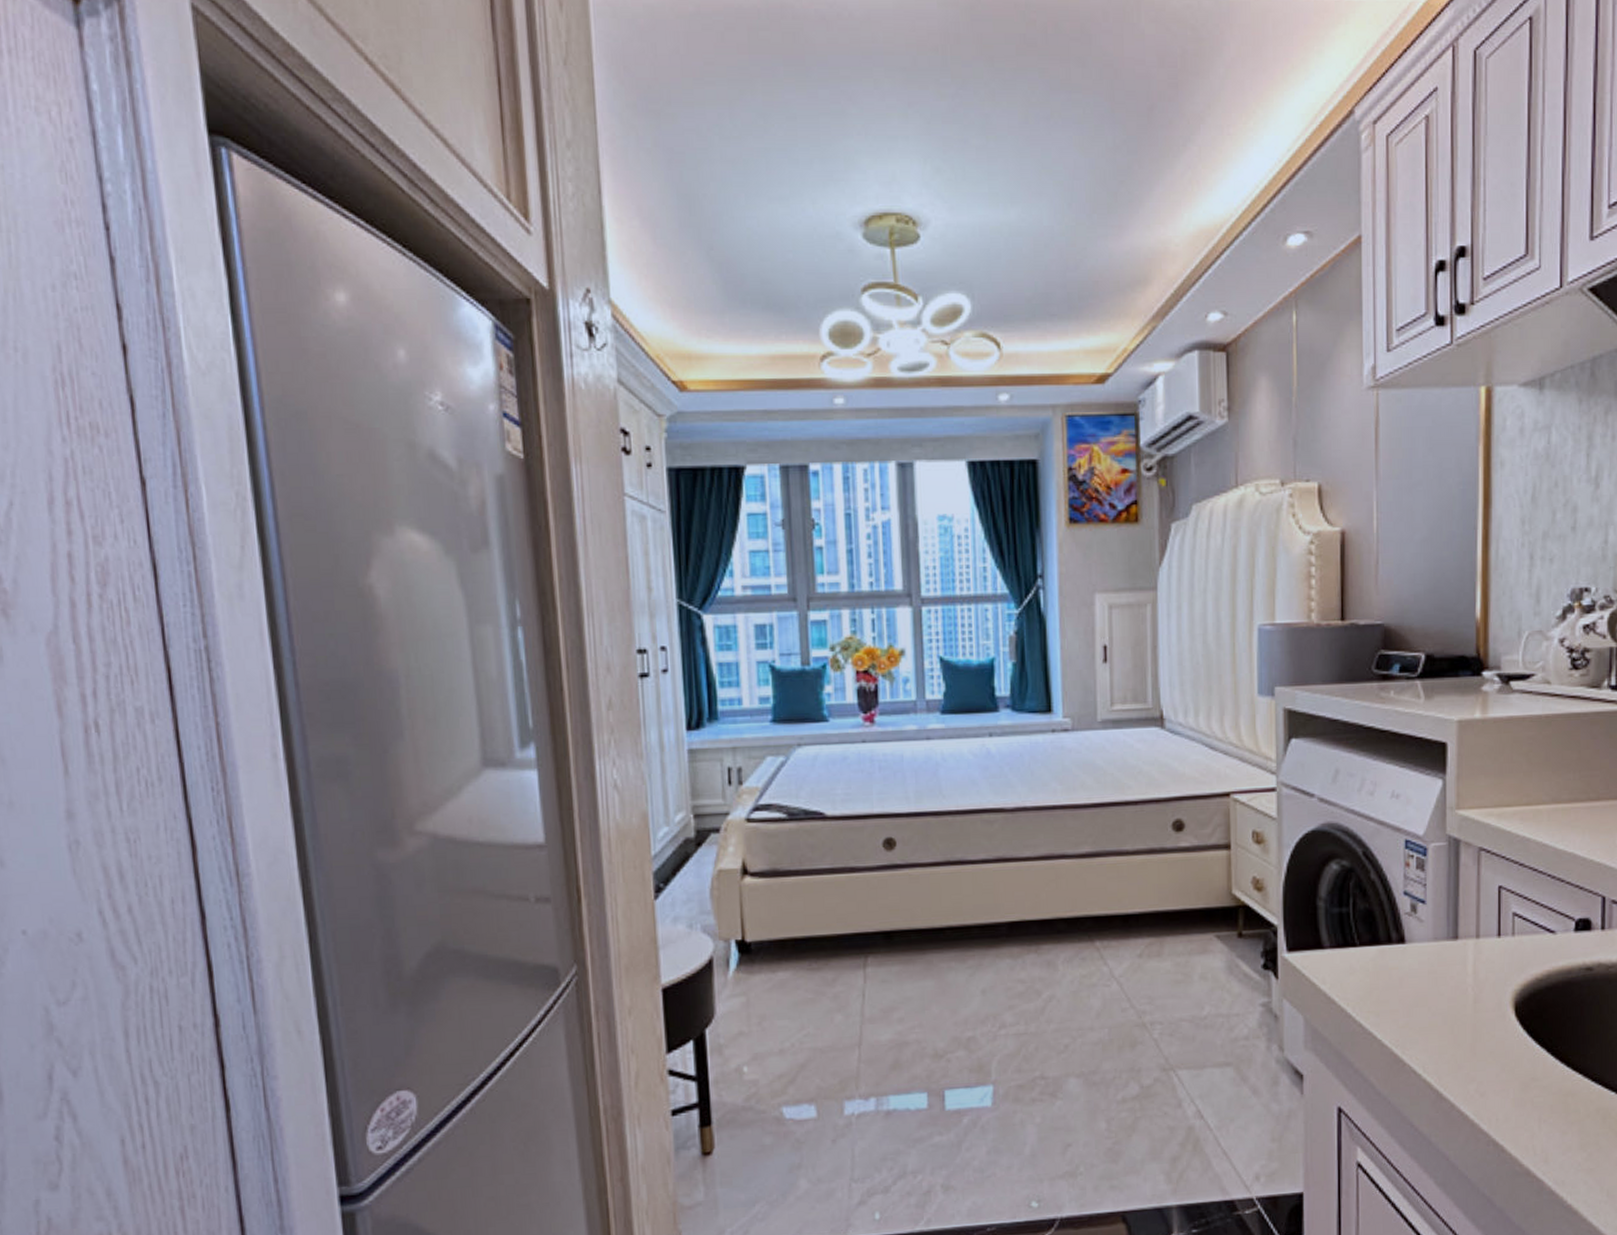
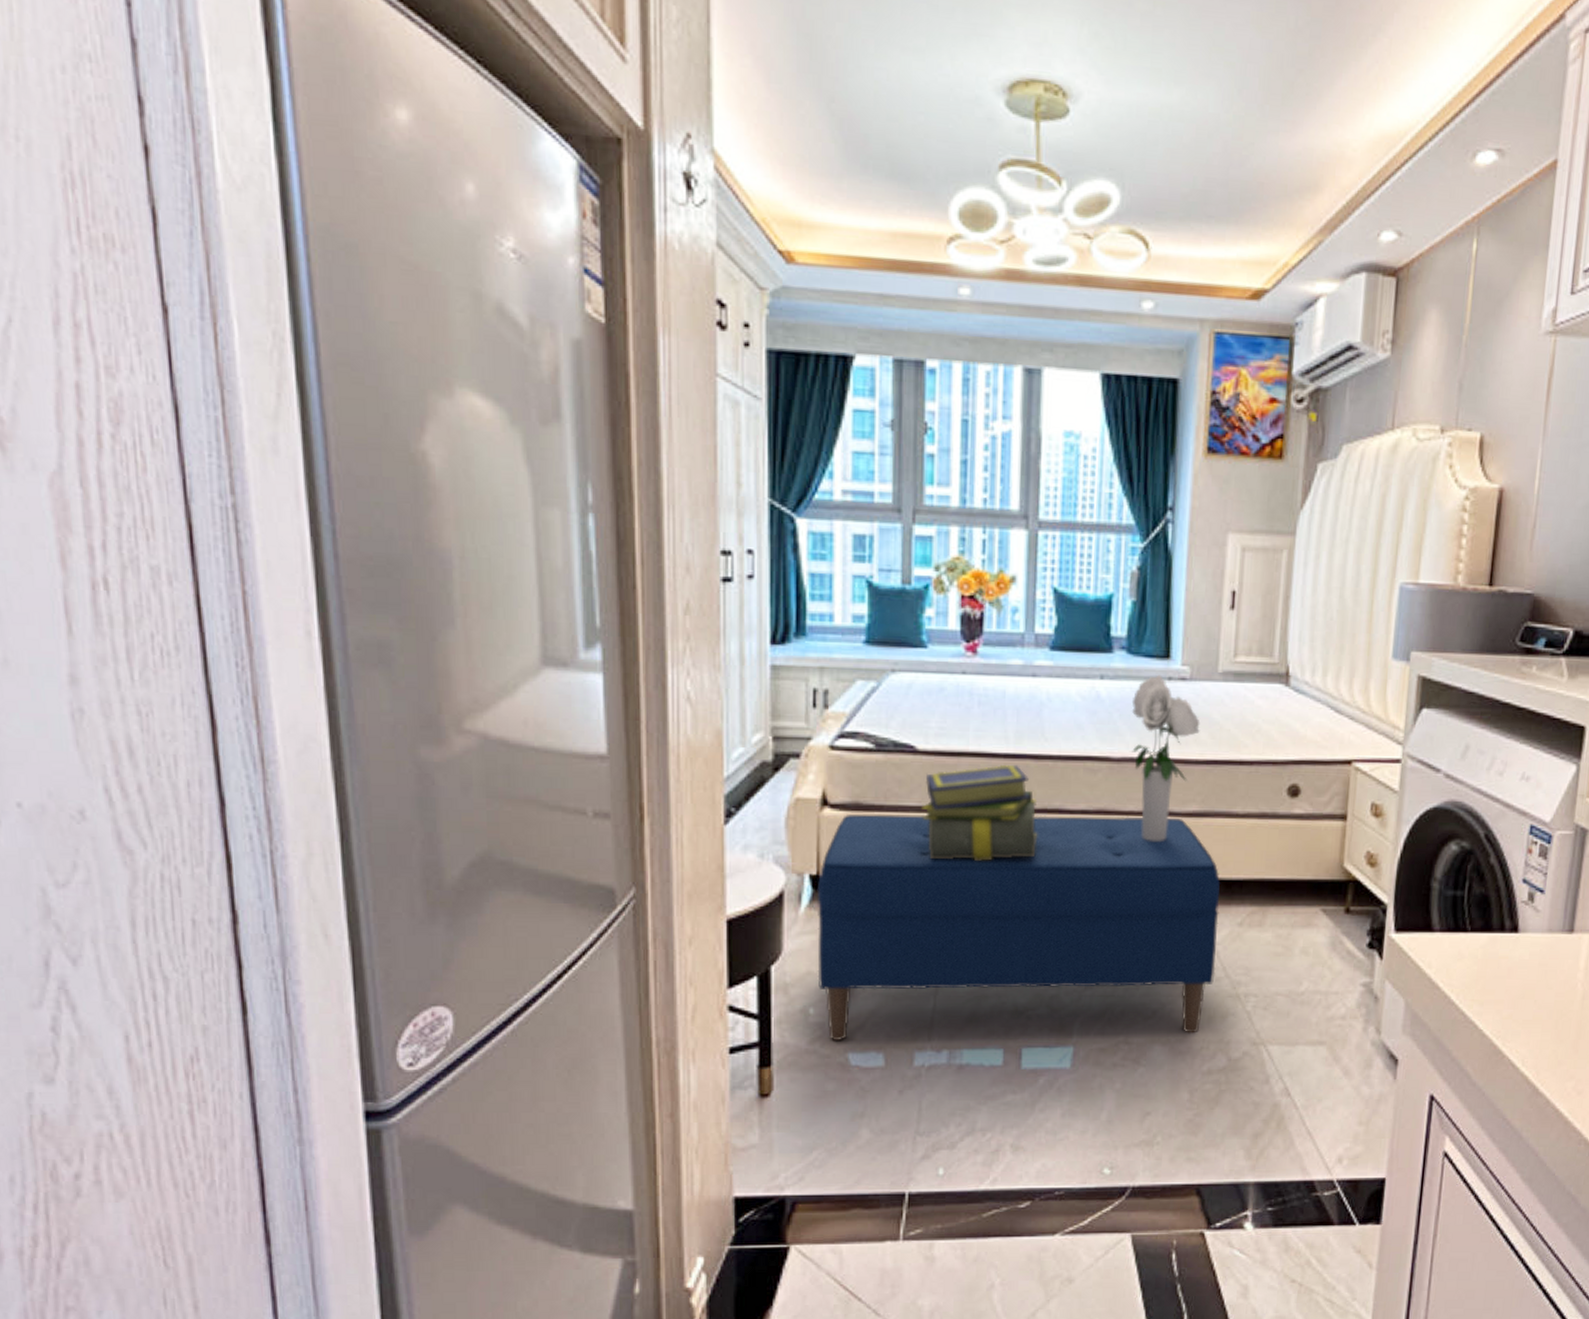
bench: none [743,860,1121,1097] -> present [817,814,1220,1042]
stack of books: none [834,822,943,917] -> present [921,764,1038,861]
bouquet: none [1021,728,1086,884] -> present [1132,674,1200,841]

